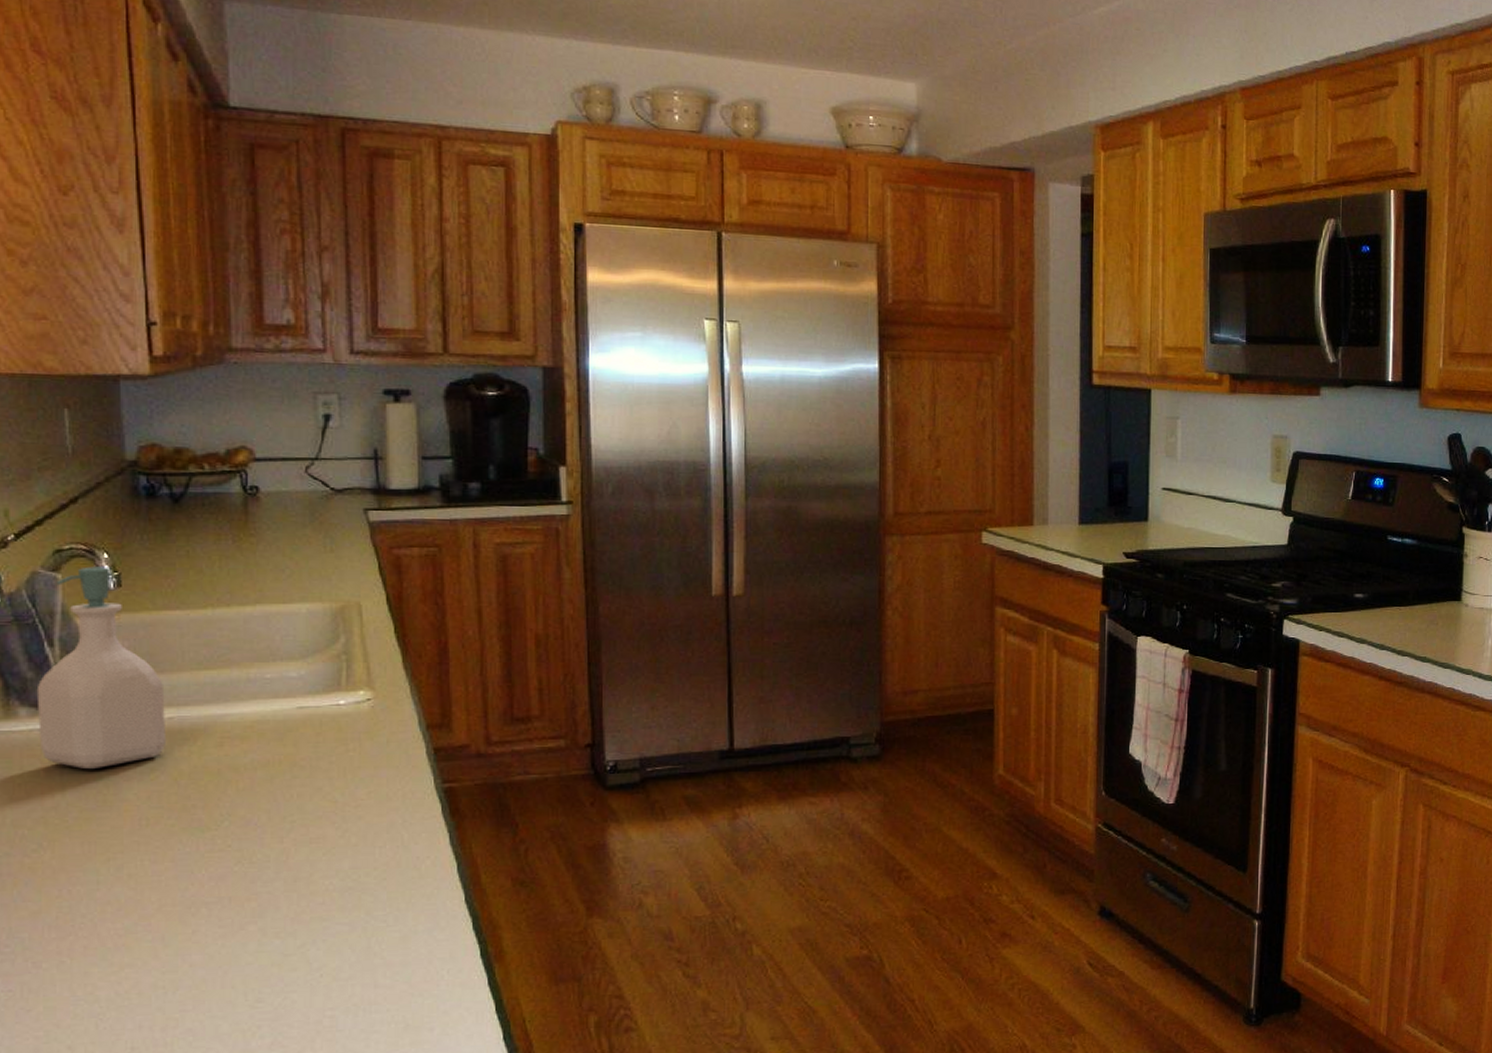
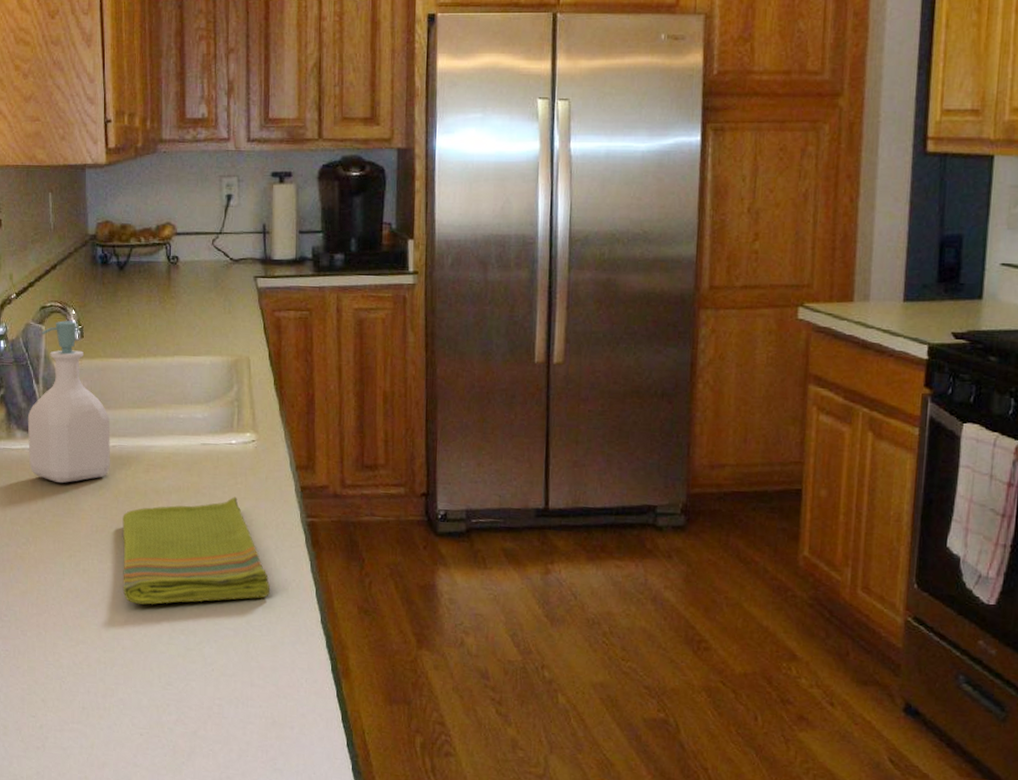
dish towel: none [186,766,397,909] -> present [122,496,271,605]

